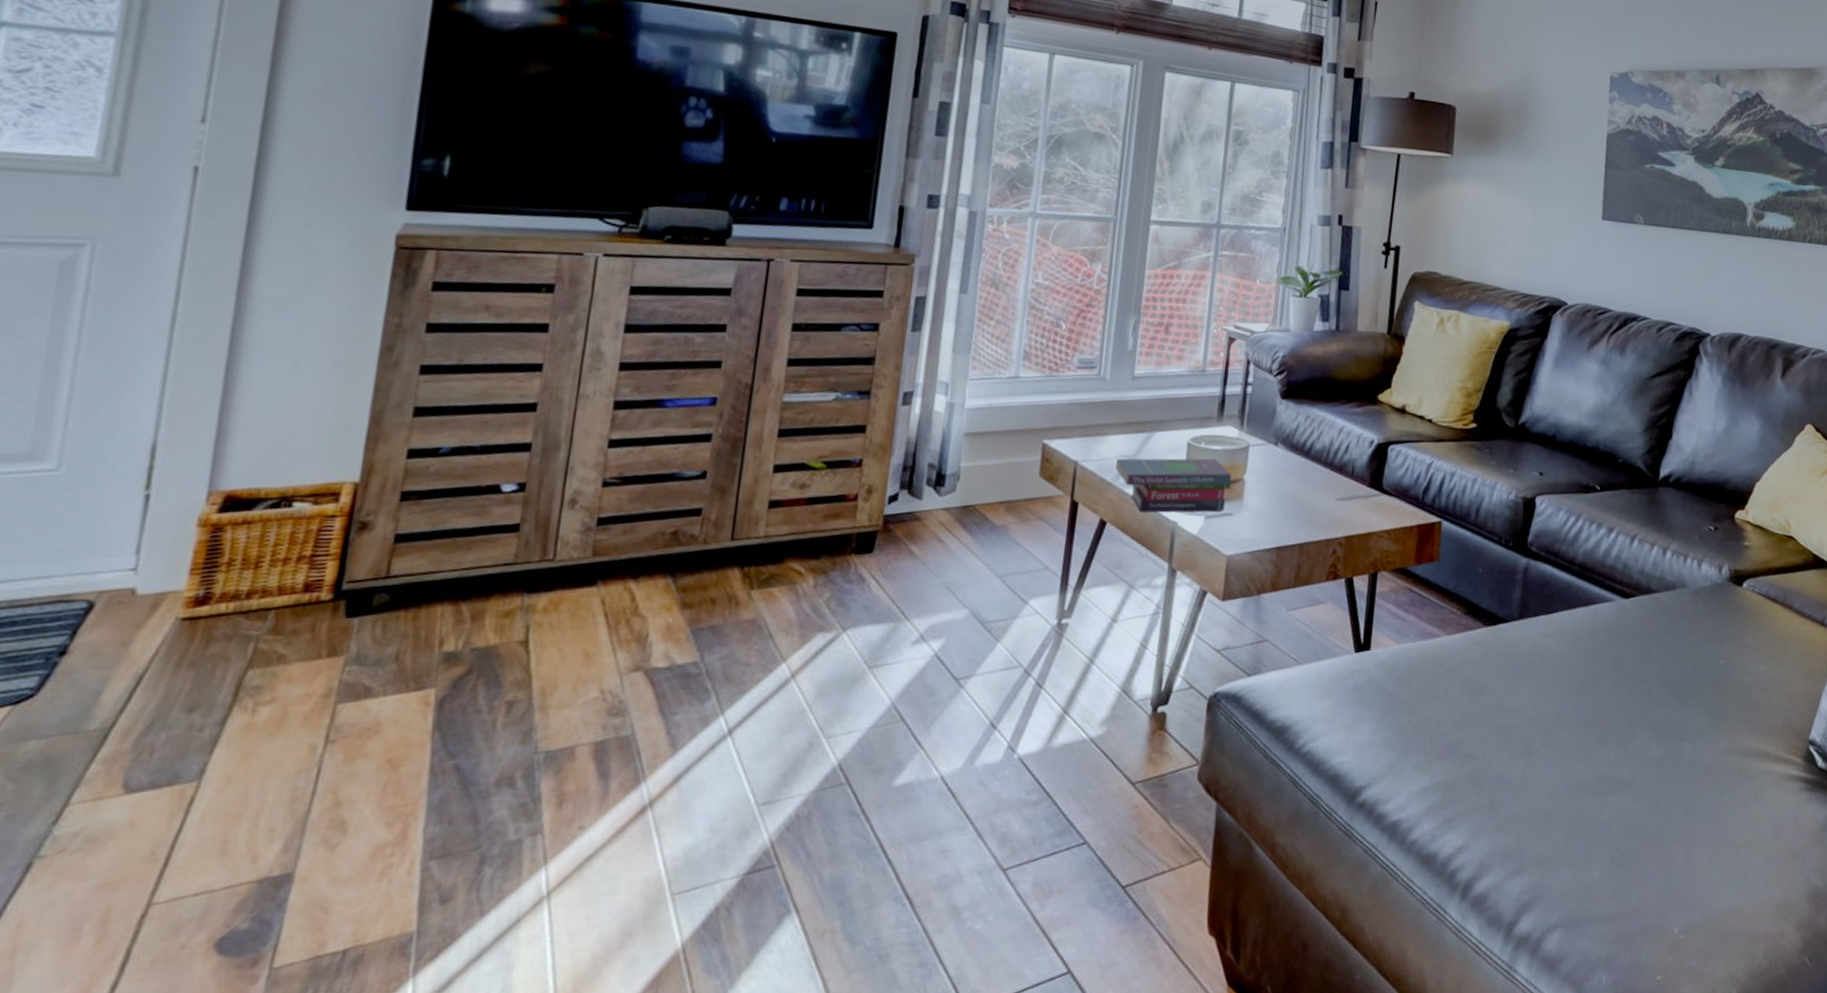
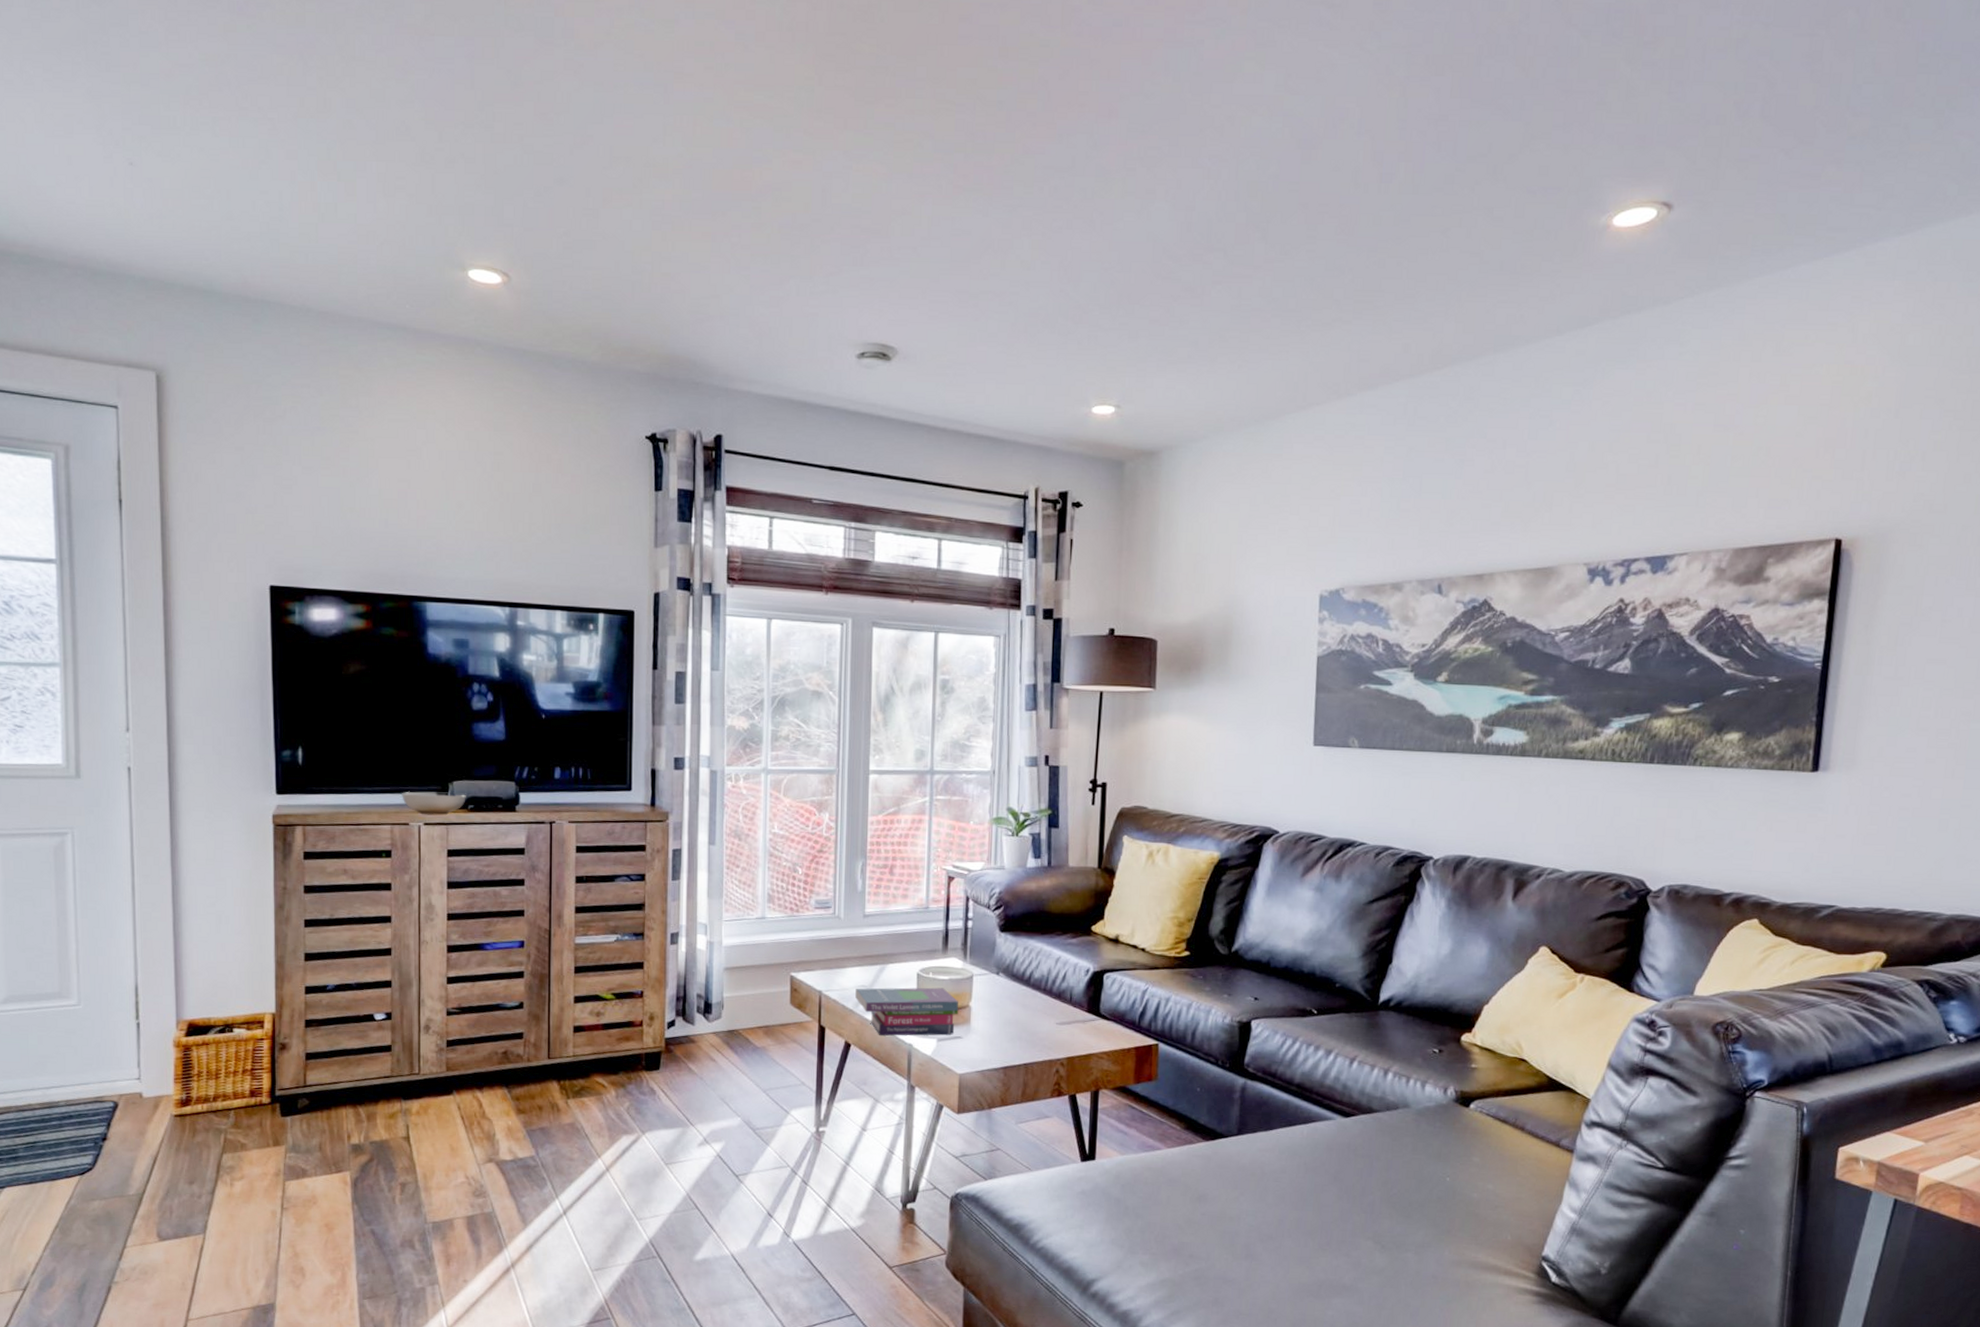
bowl: none [577,216,665,247] -> present [401,791,467,816]

